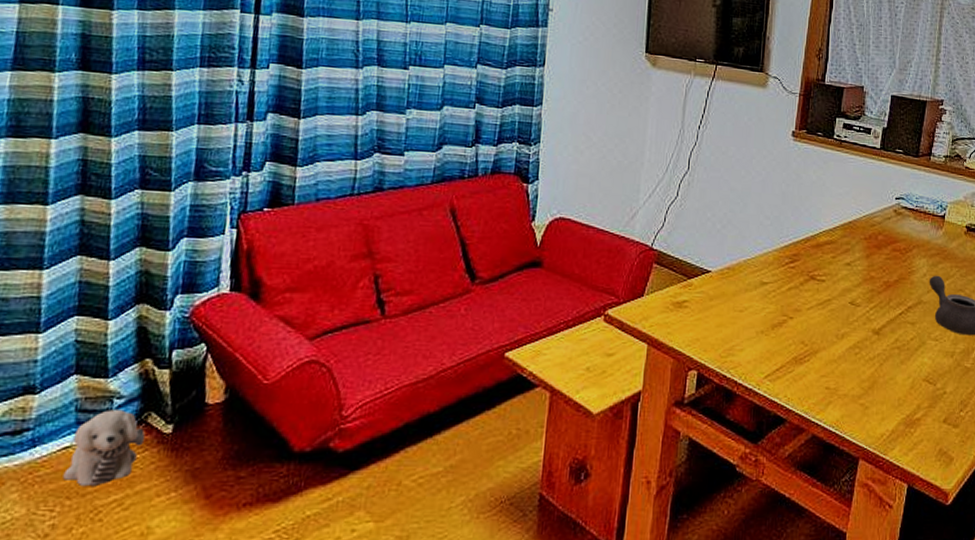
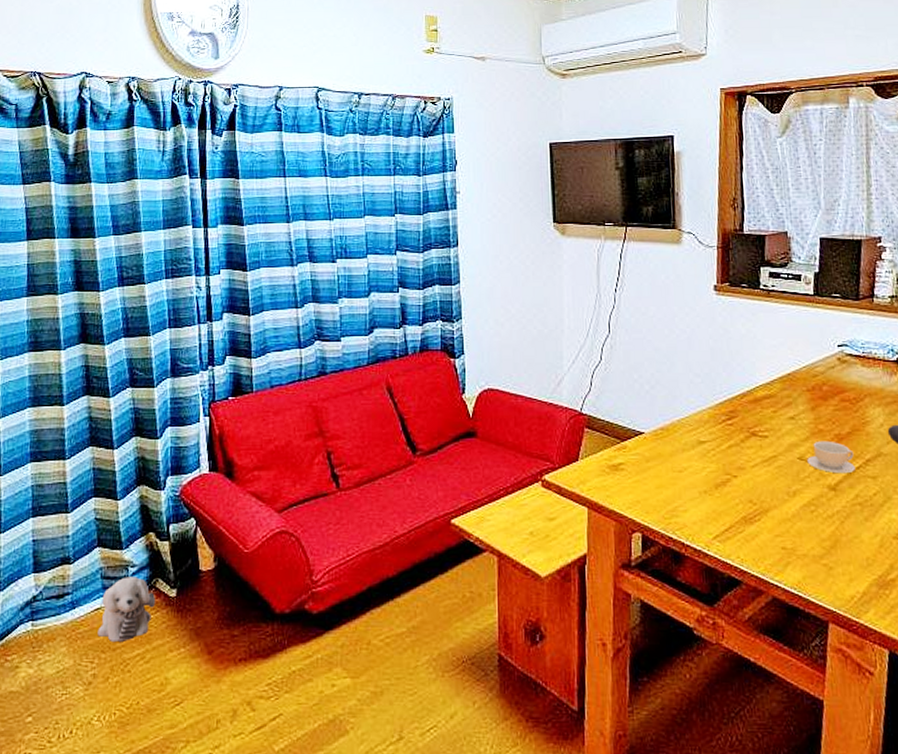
teacup: none [857,287,898,319] -> present [807,440,855,474]

